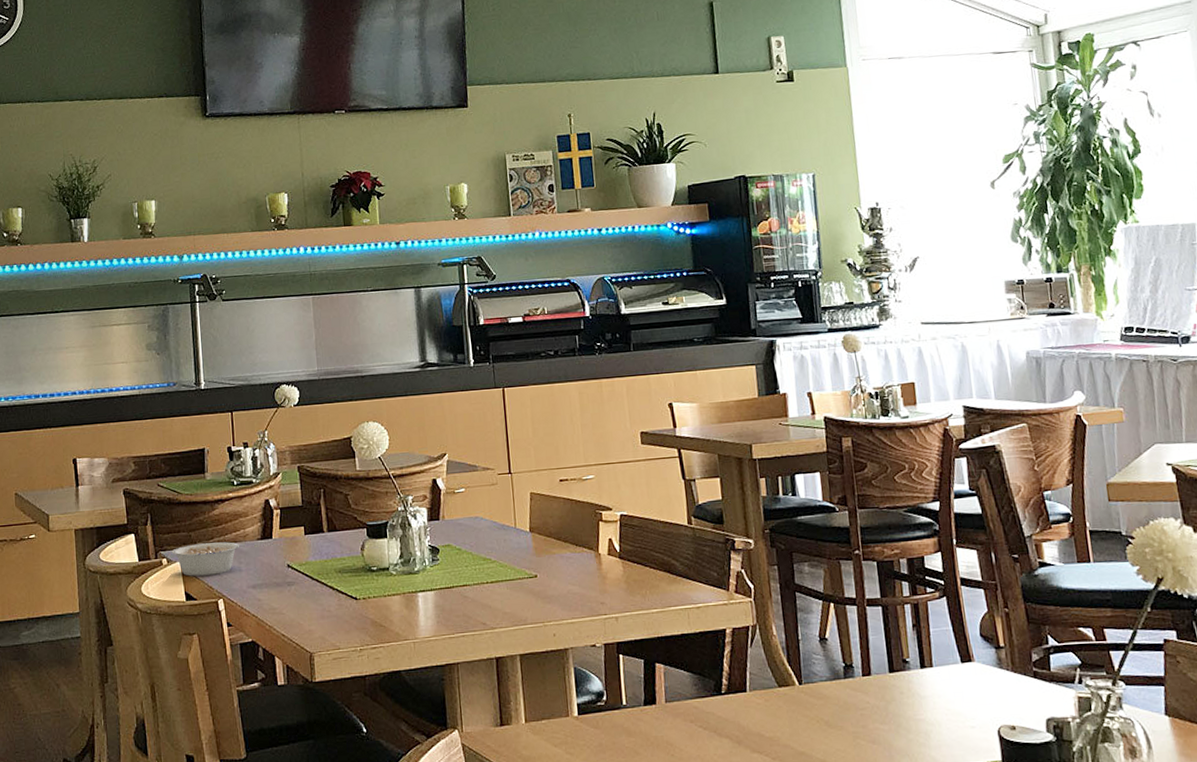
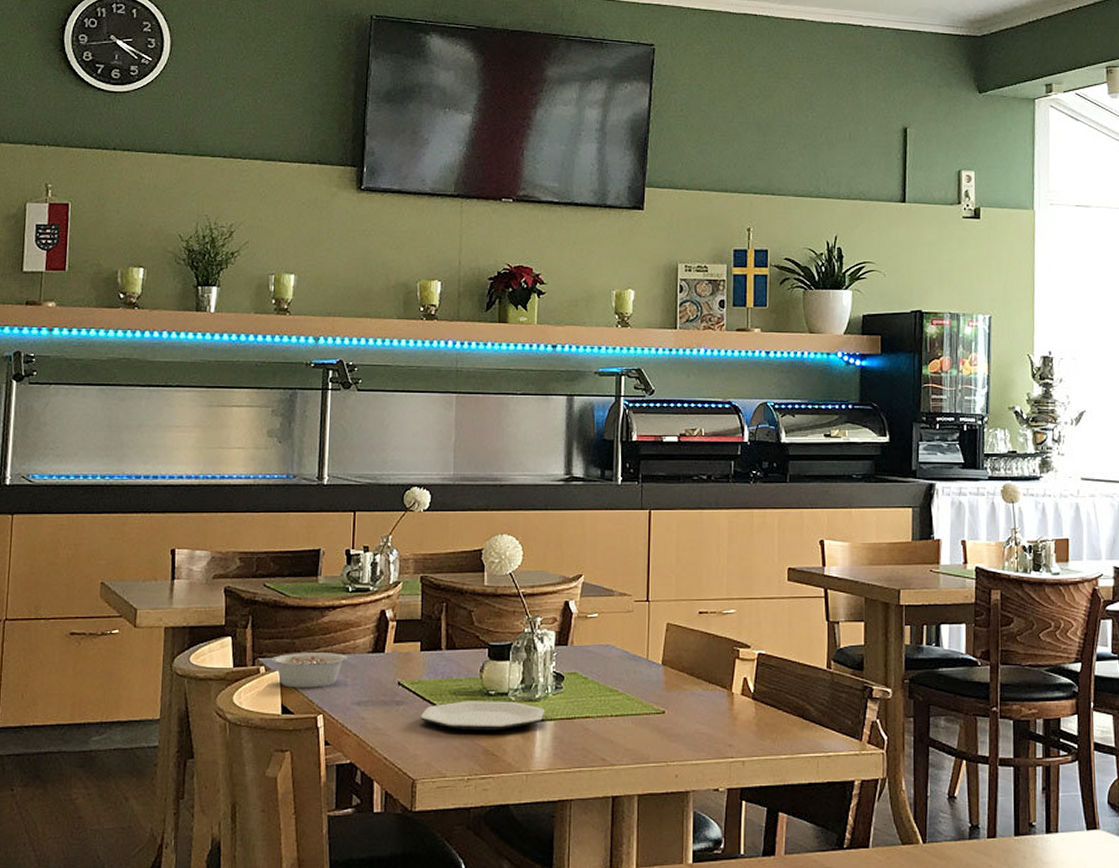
plate: none [310,575,426,605] -> present [420,701,545,731]

